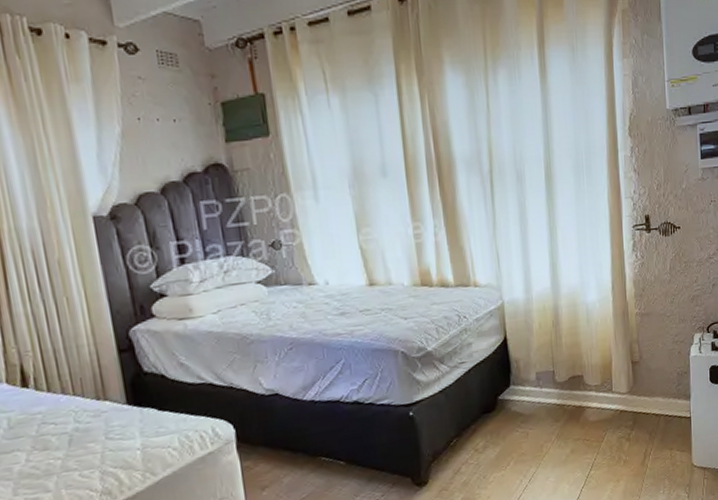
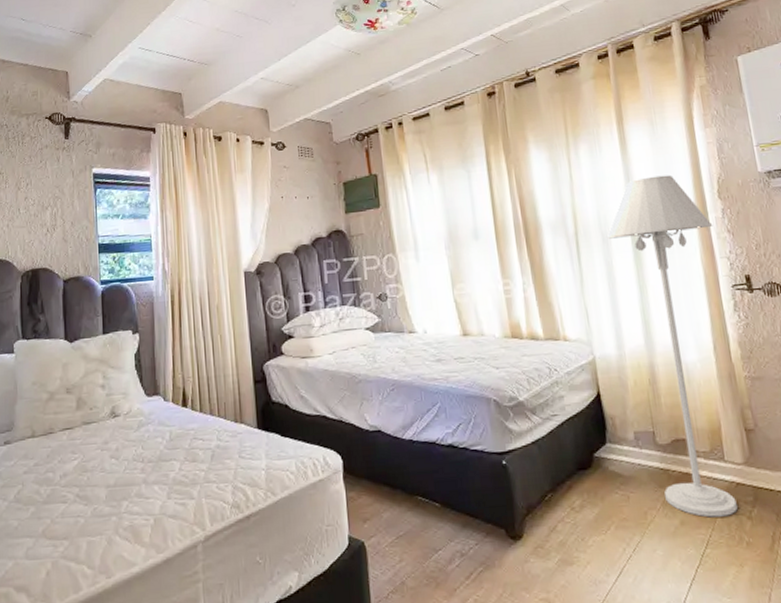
floor lamp: none [522,108,622,444] -> present [607,175,738,518]

